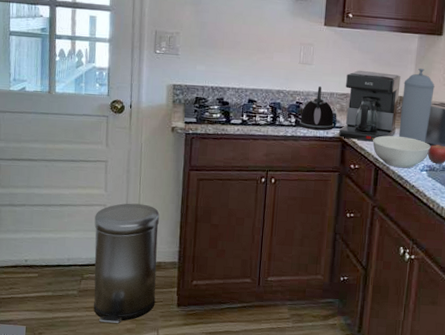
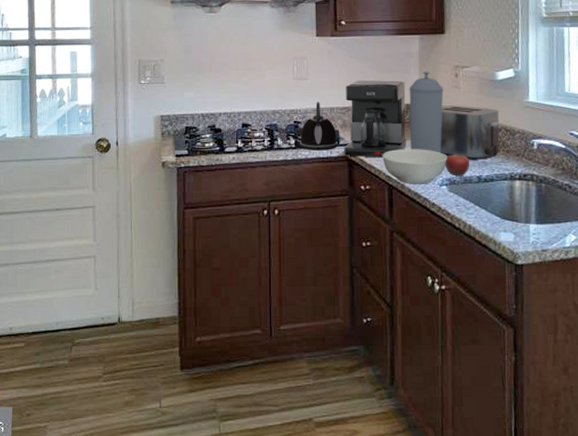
pedal bin: present [93,203,160,324] -> none [84,252,155,397]

